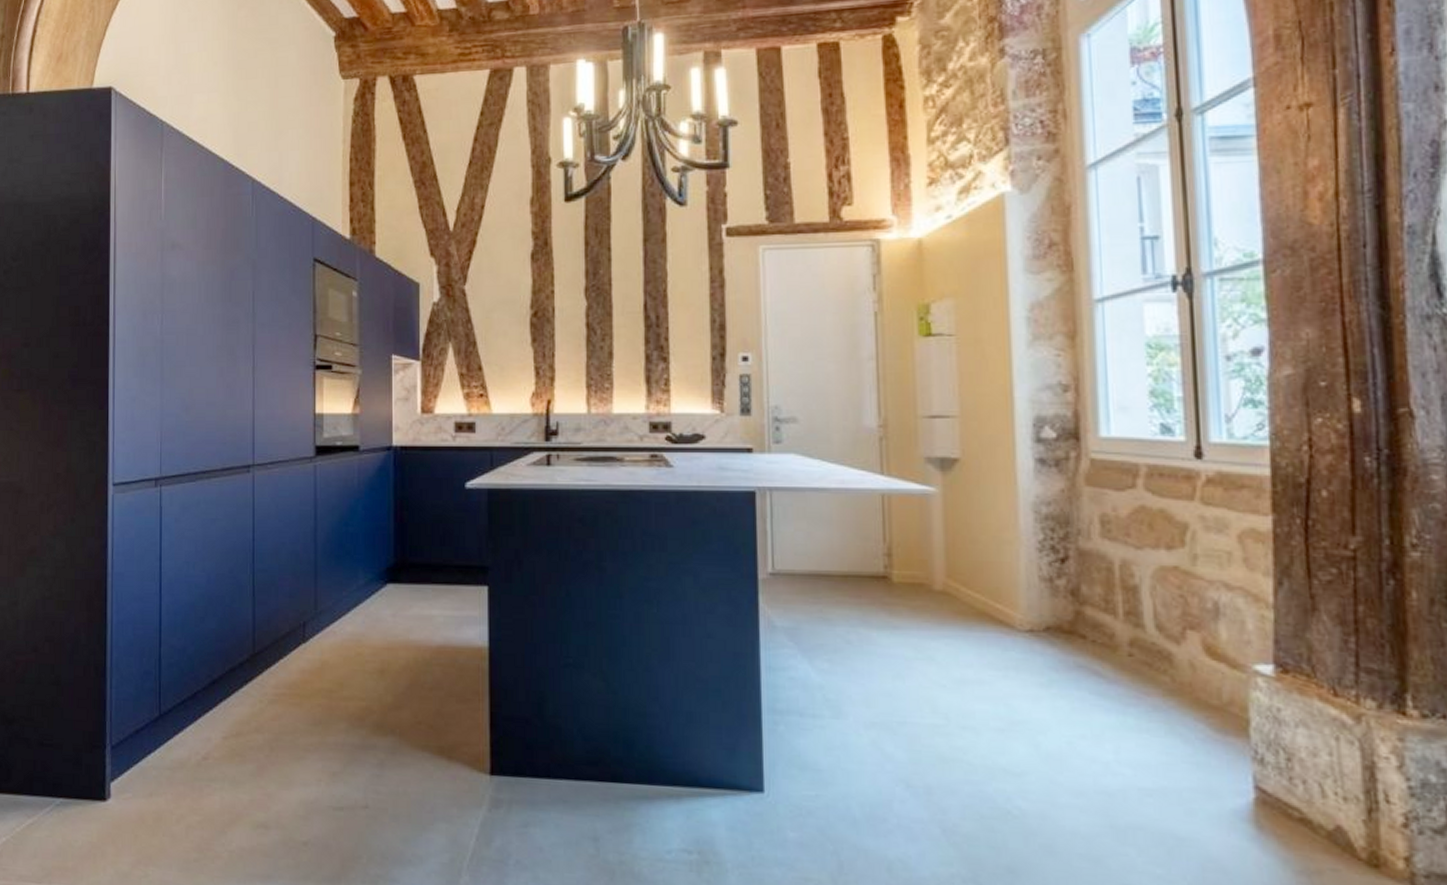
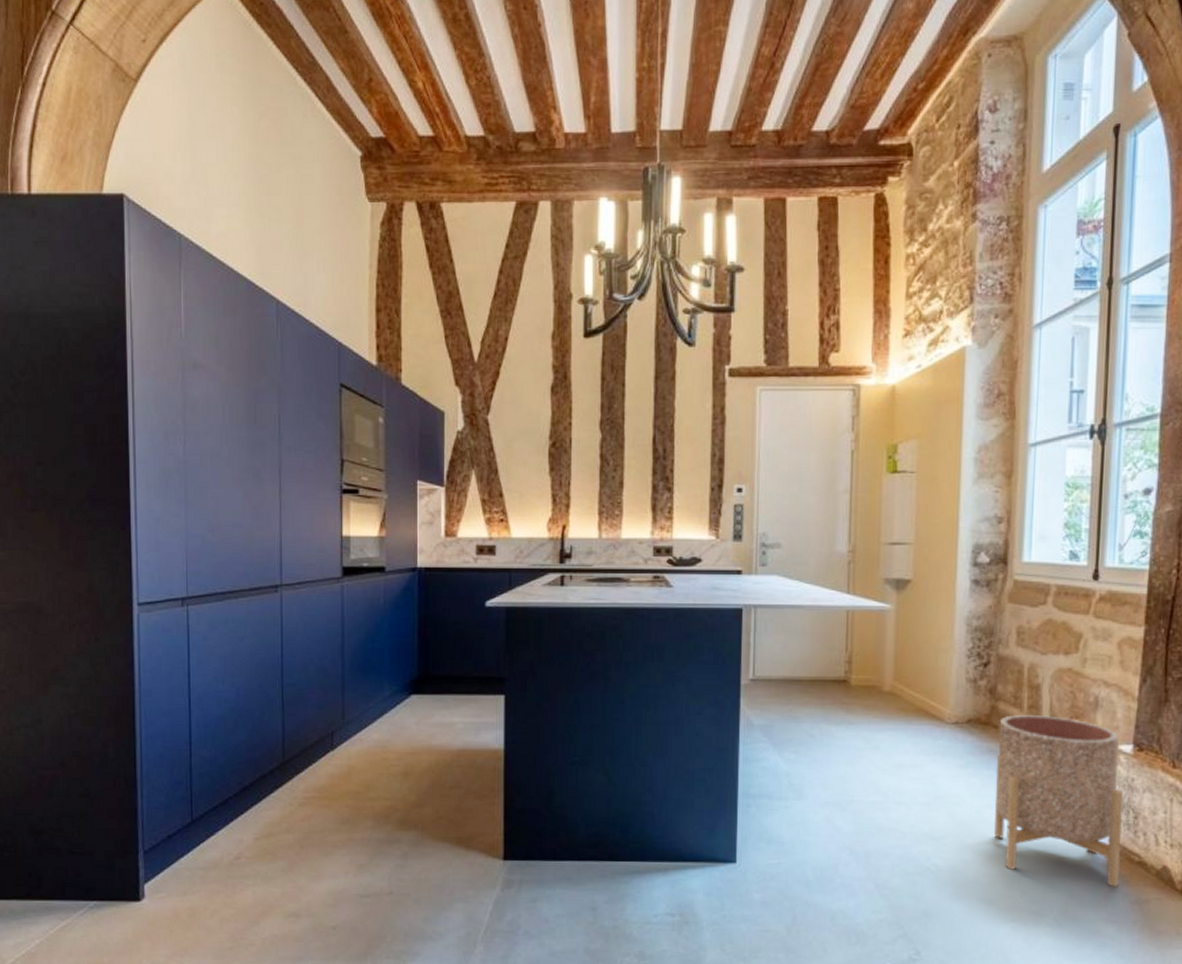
planter: none [1087,623,1276,851] -> present [994,714,1123,887]

